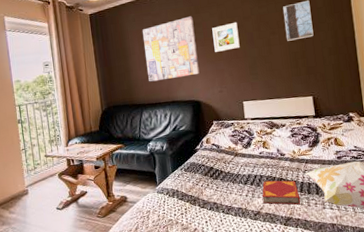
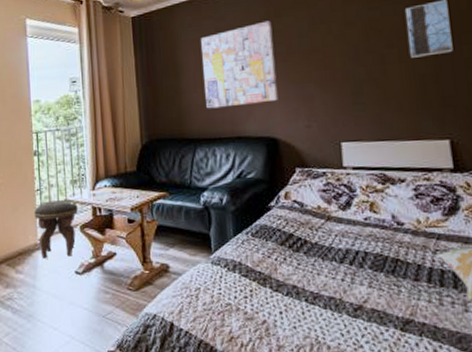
footstool: none [21,155,56,201] -> present [34,199,78,259]
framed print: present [212,22,240,52] -> none [298,29,339,71]
hardback book: present [262,180,301,205] -> none [366,260,428,302]

